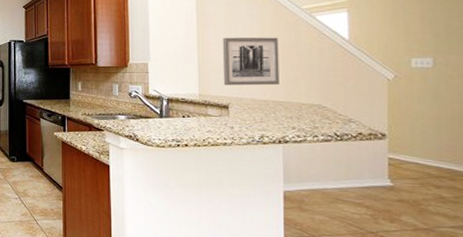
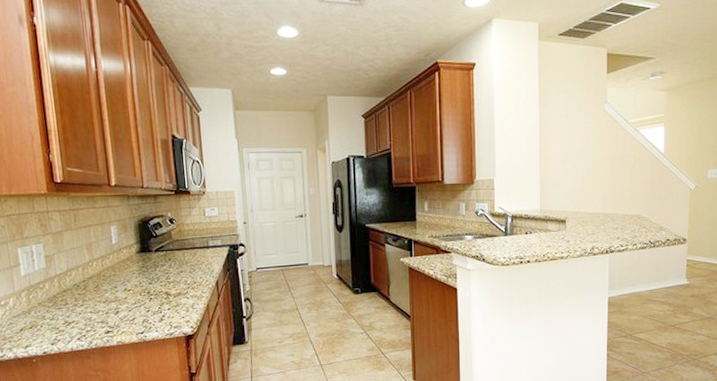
wall art: present [222,37,279,86] -> none [561,150,609,200]

